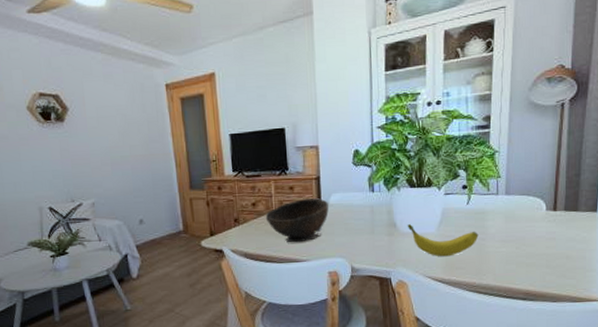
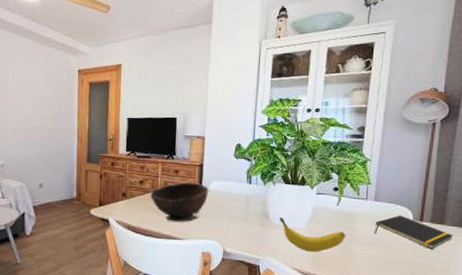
notepad: none [507,206,589,238] -> present [374,215,454,249]

